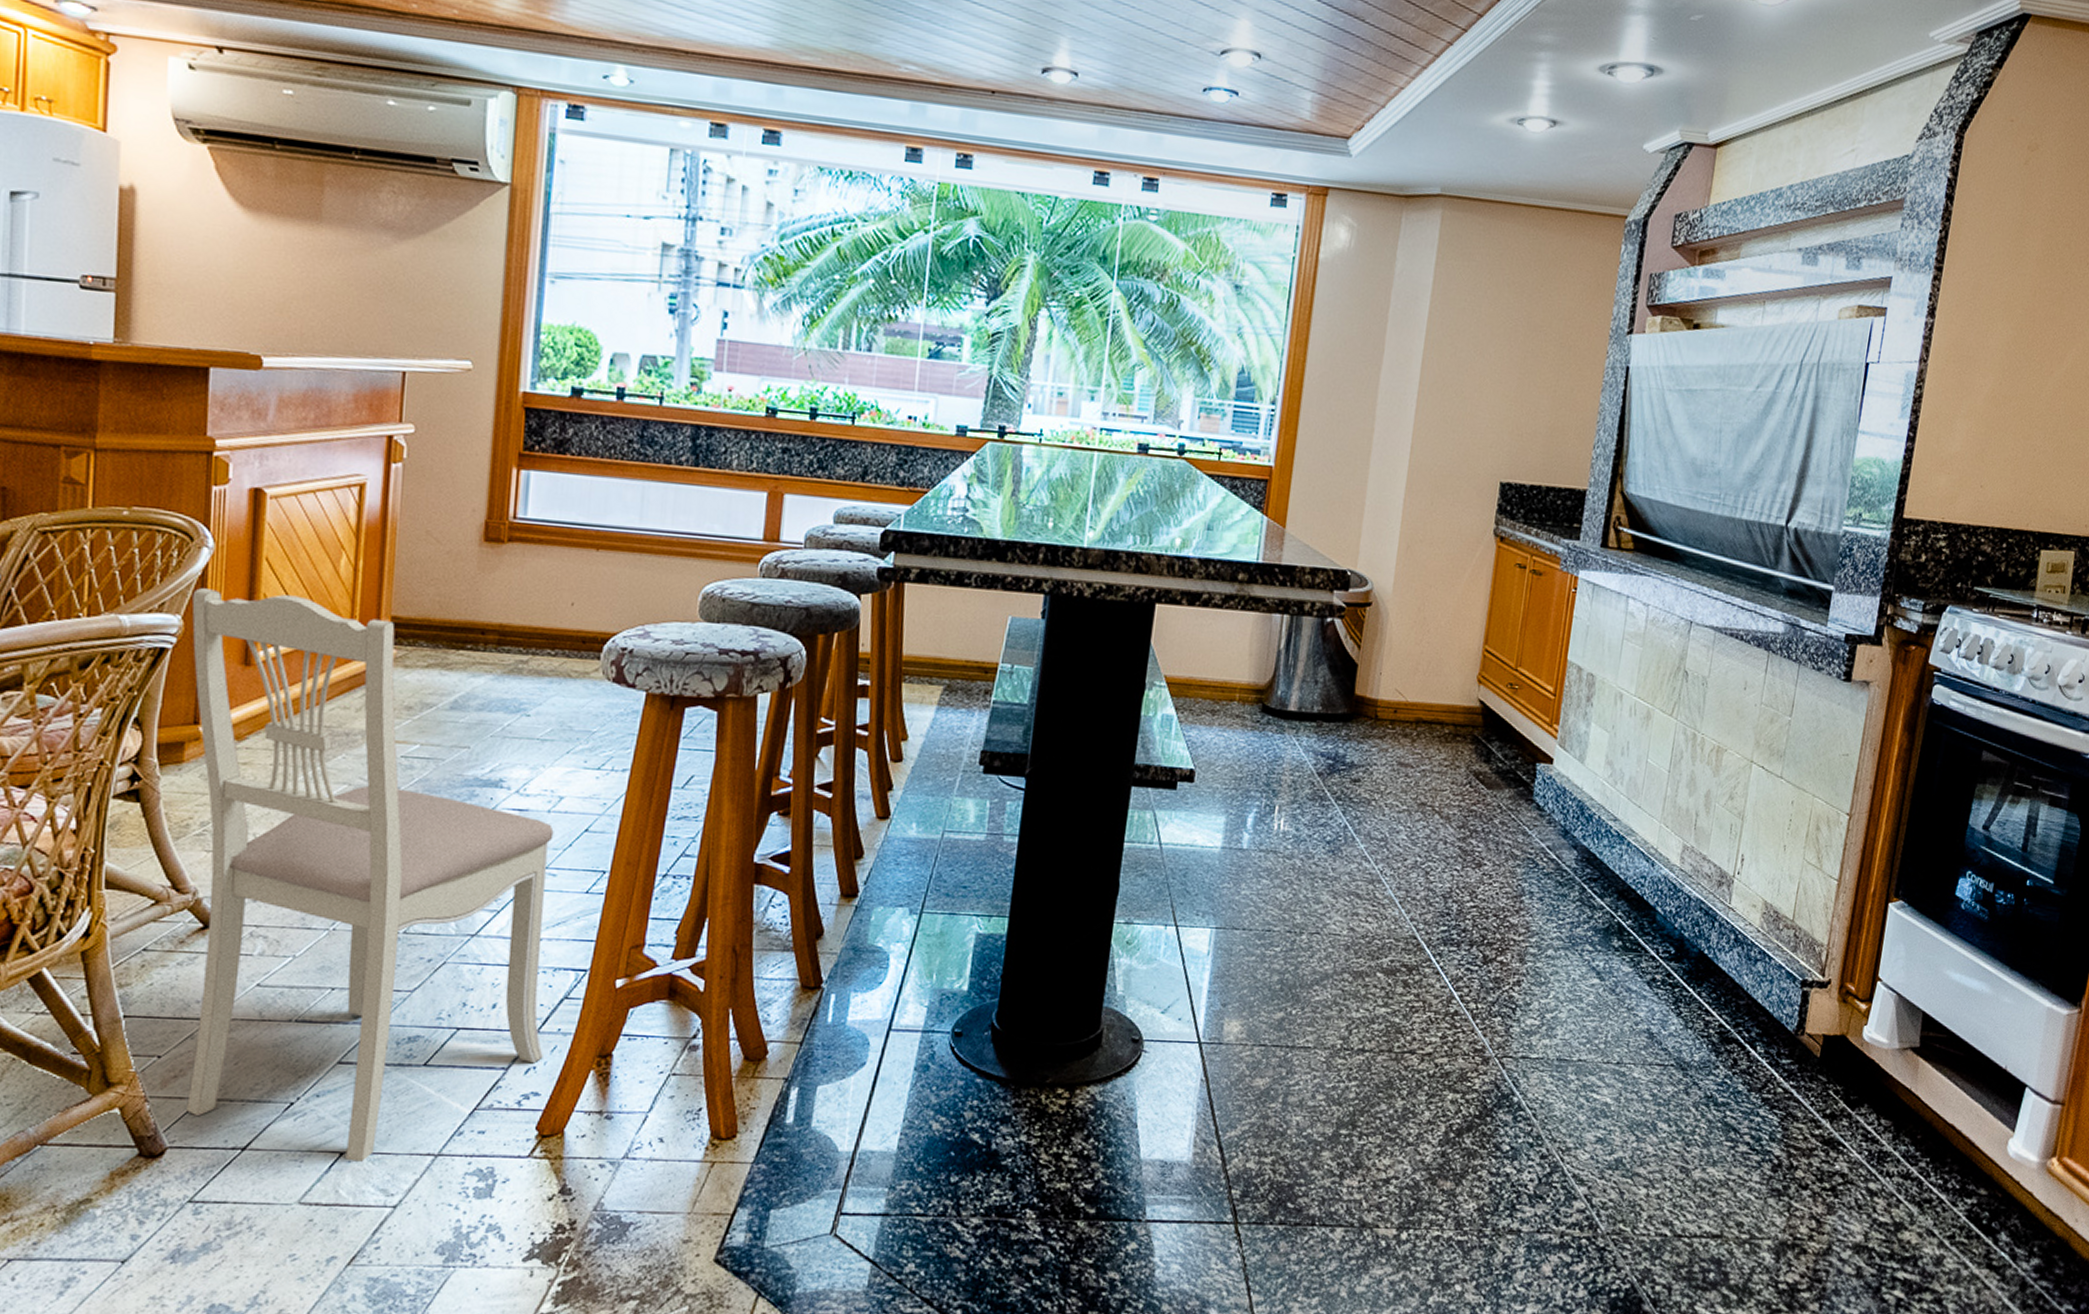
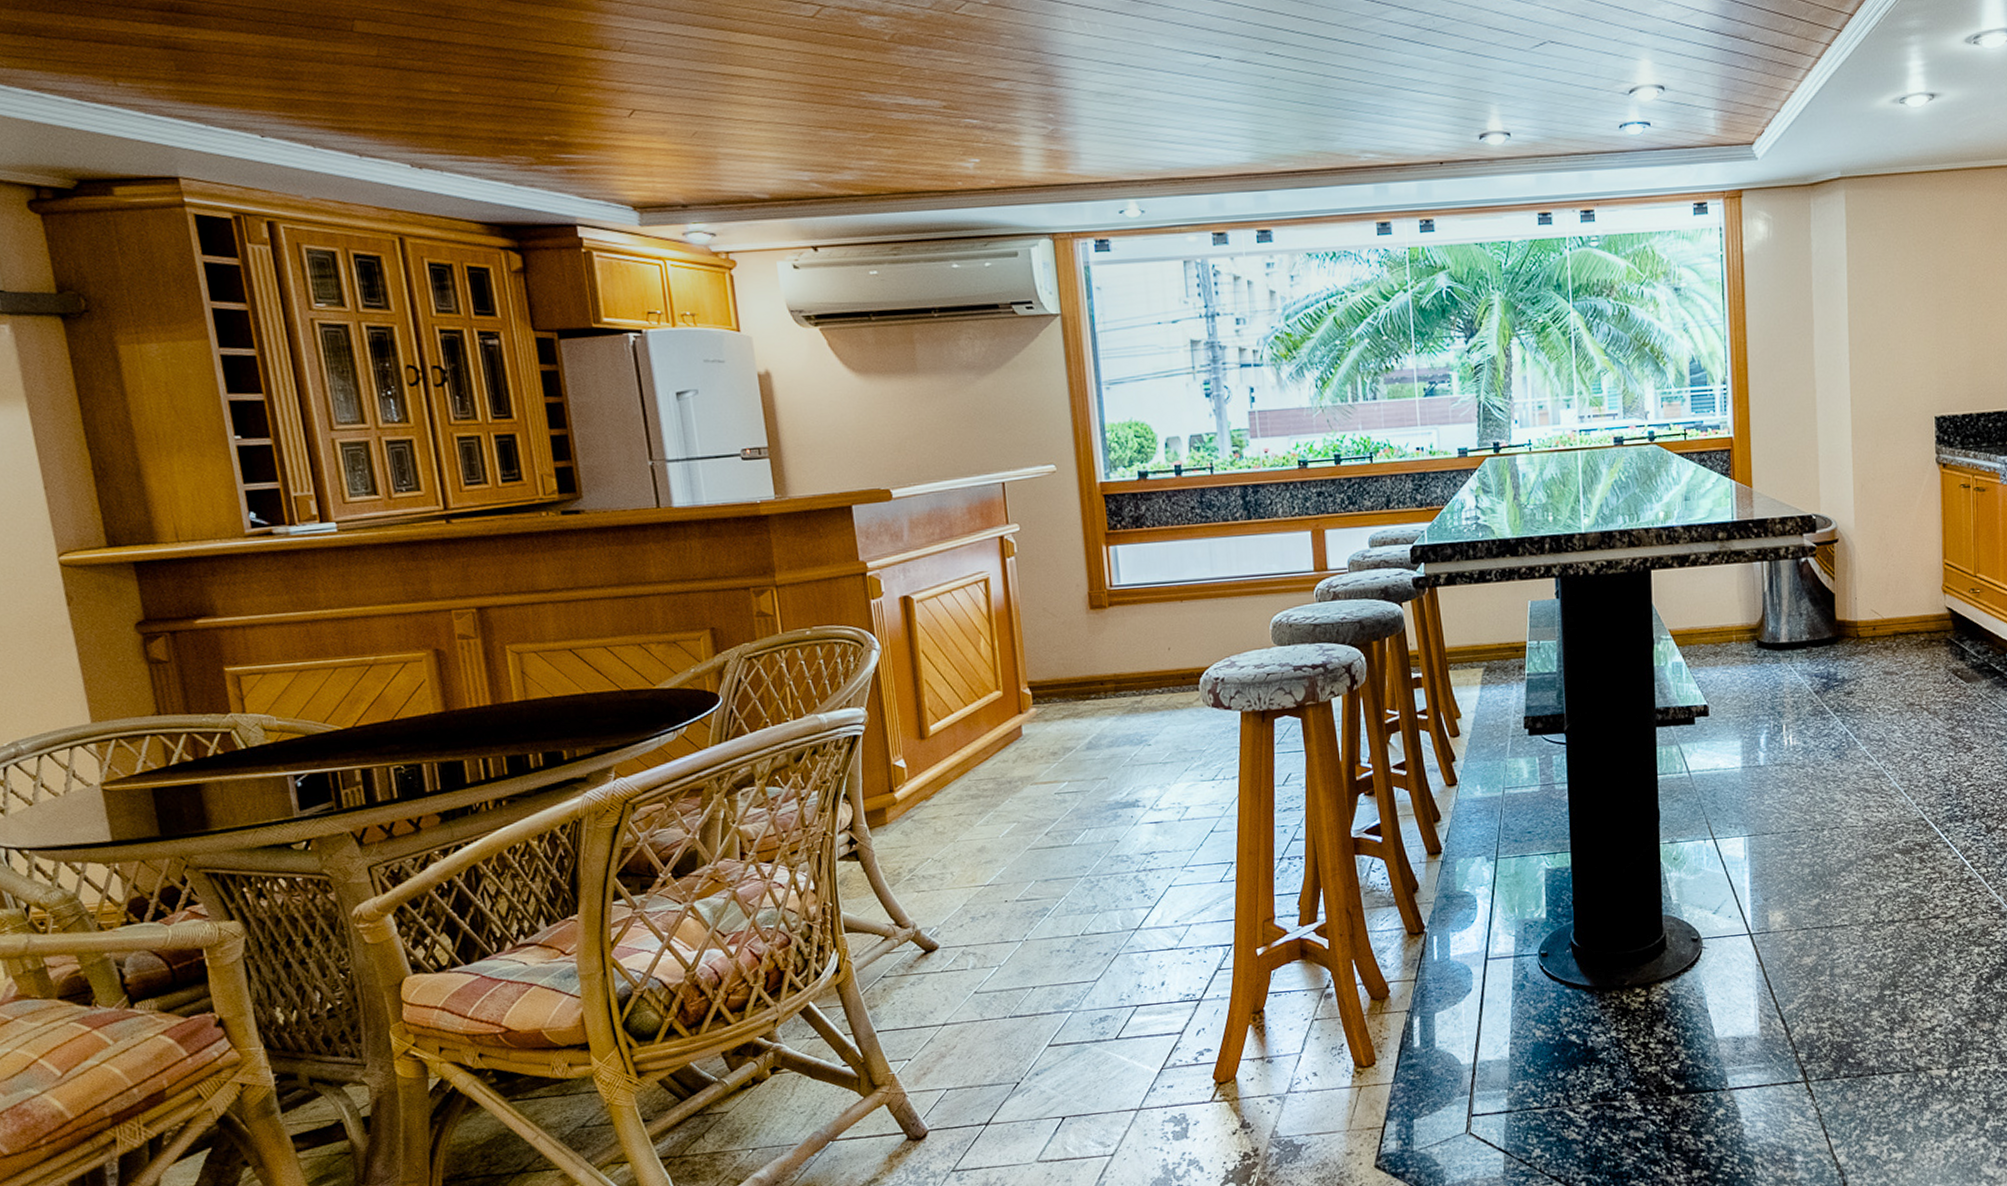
dining chair: present [186,588,554,1162] -> none [870,677,1209,1123]

